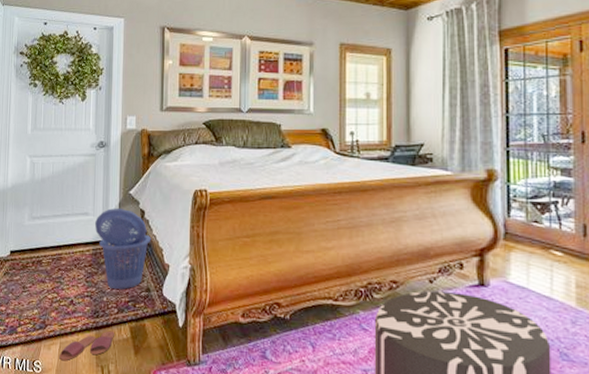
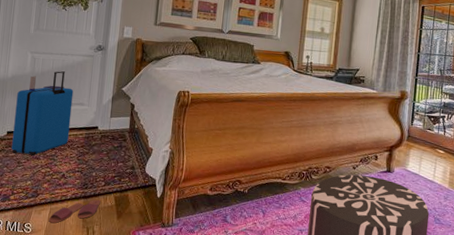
suitcase: none [16,176,77,280] -> present [11,71,74,156]
laundry basket: present [94,207,152,290] -> none [88,101,139,167]

